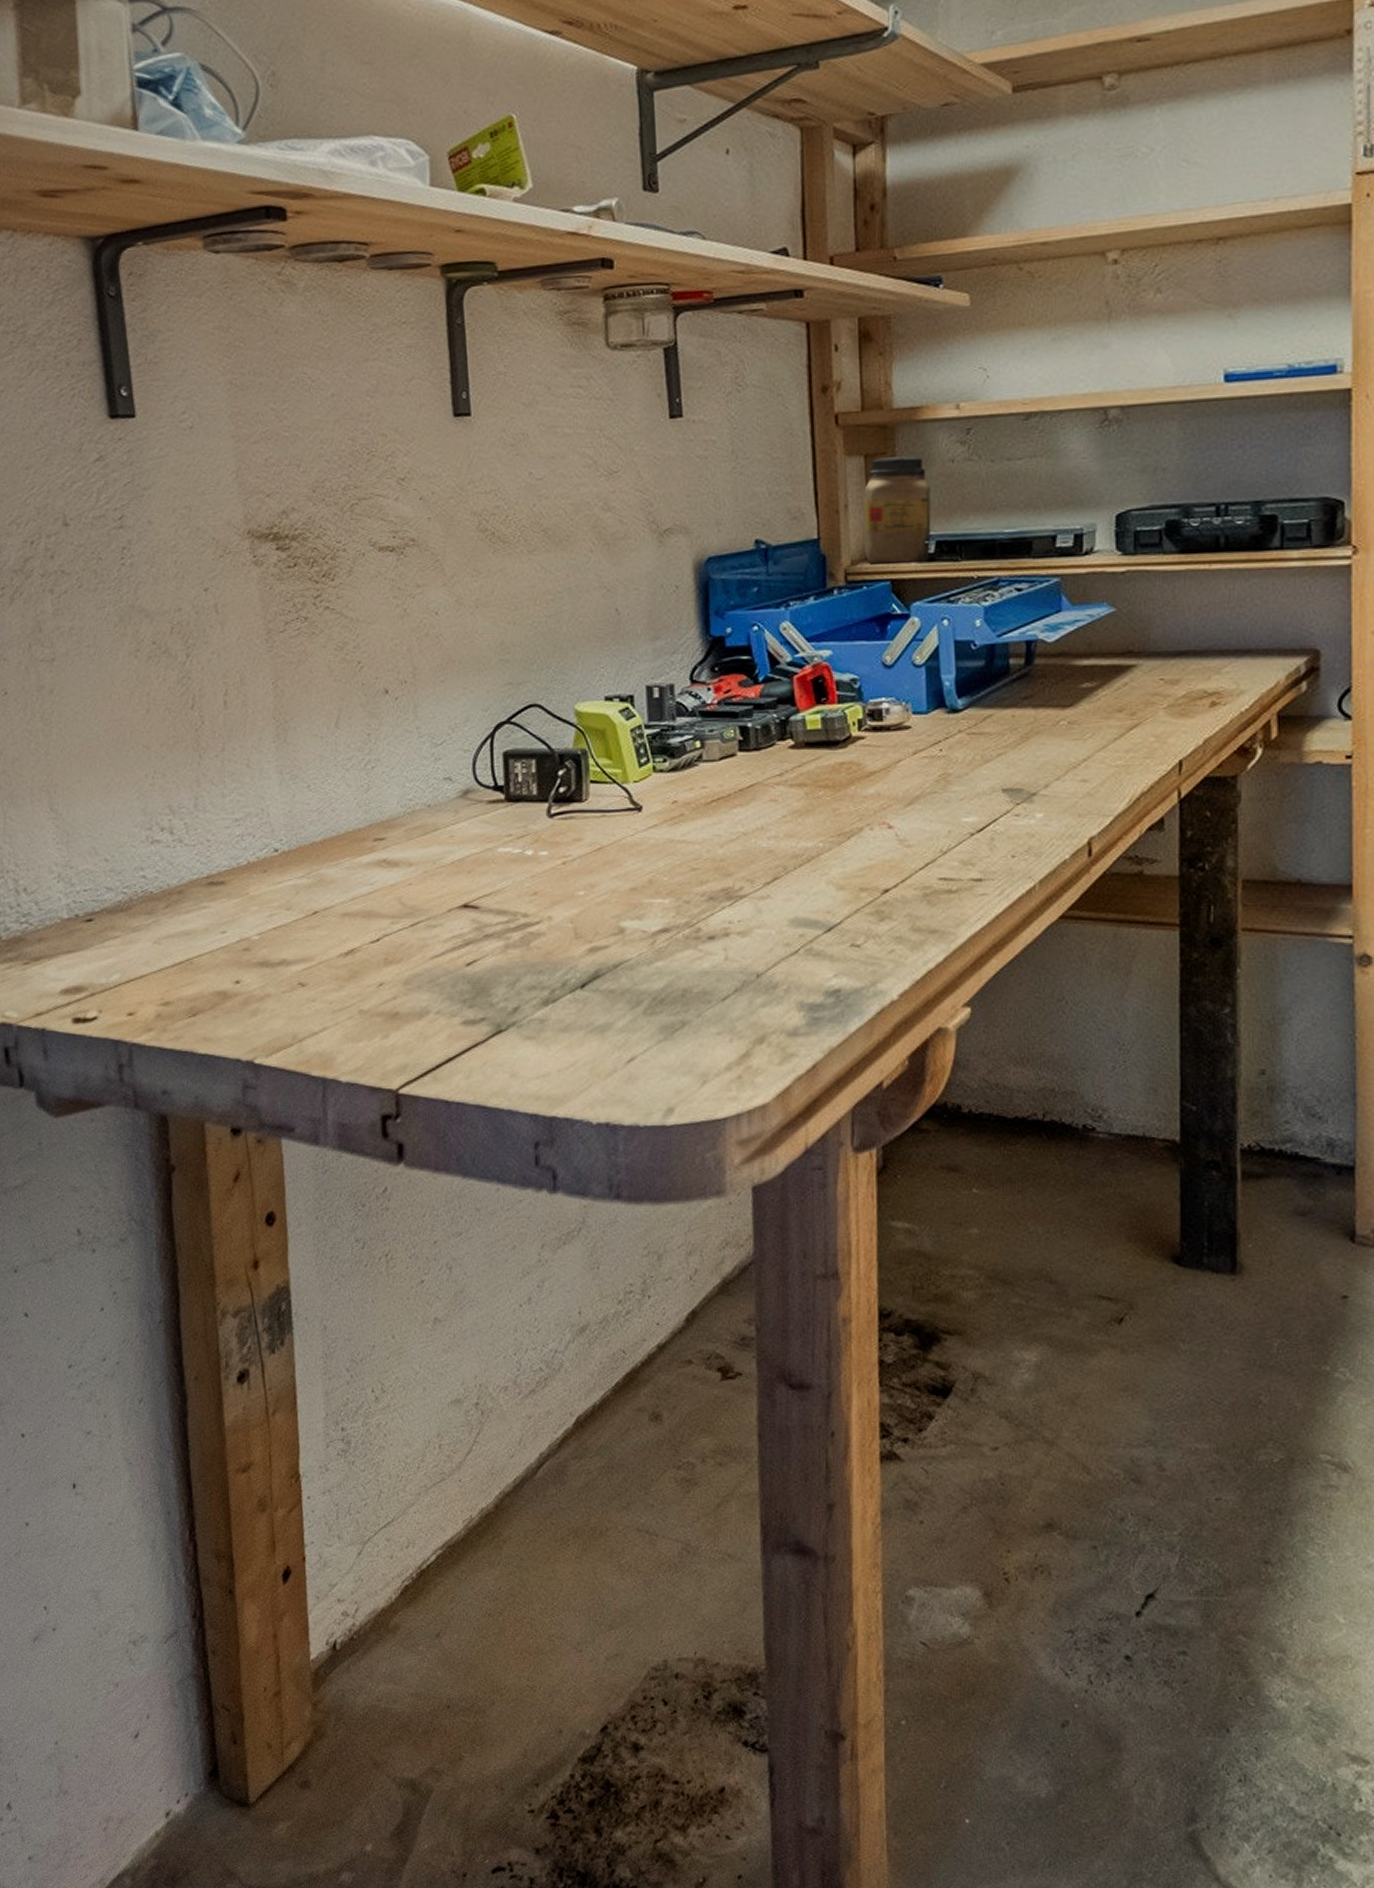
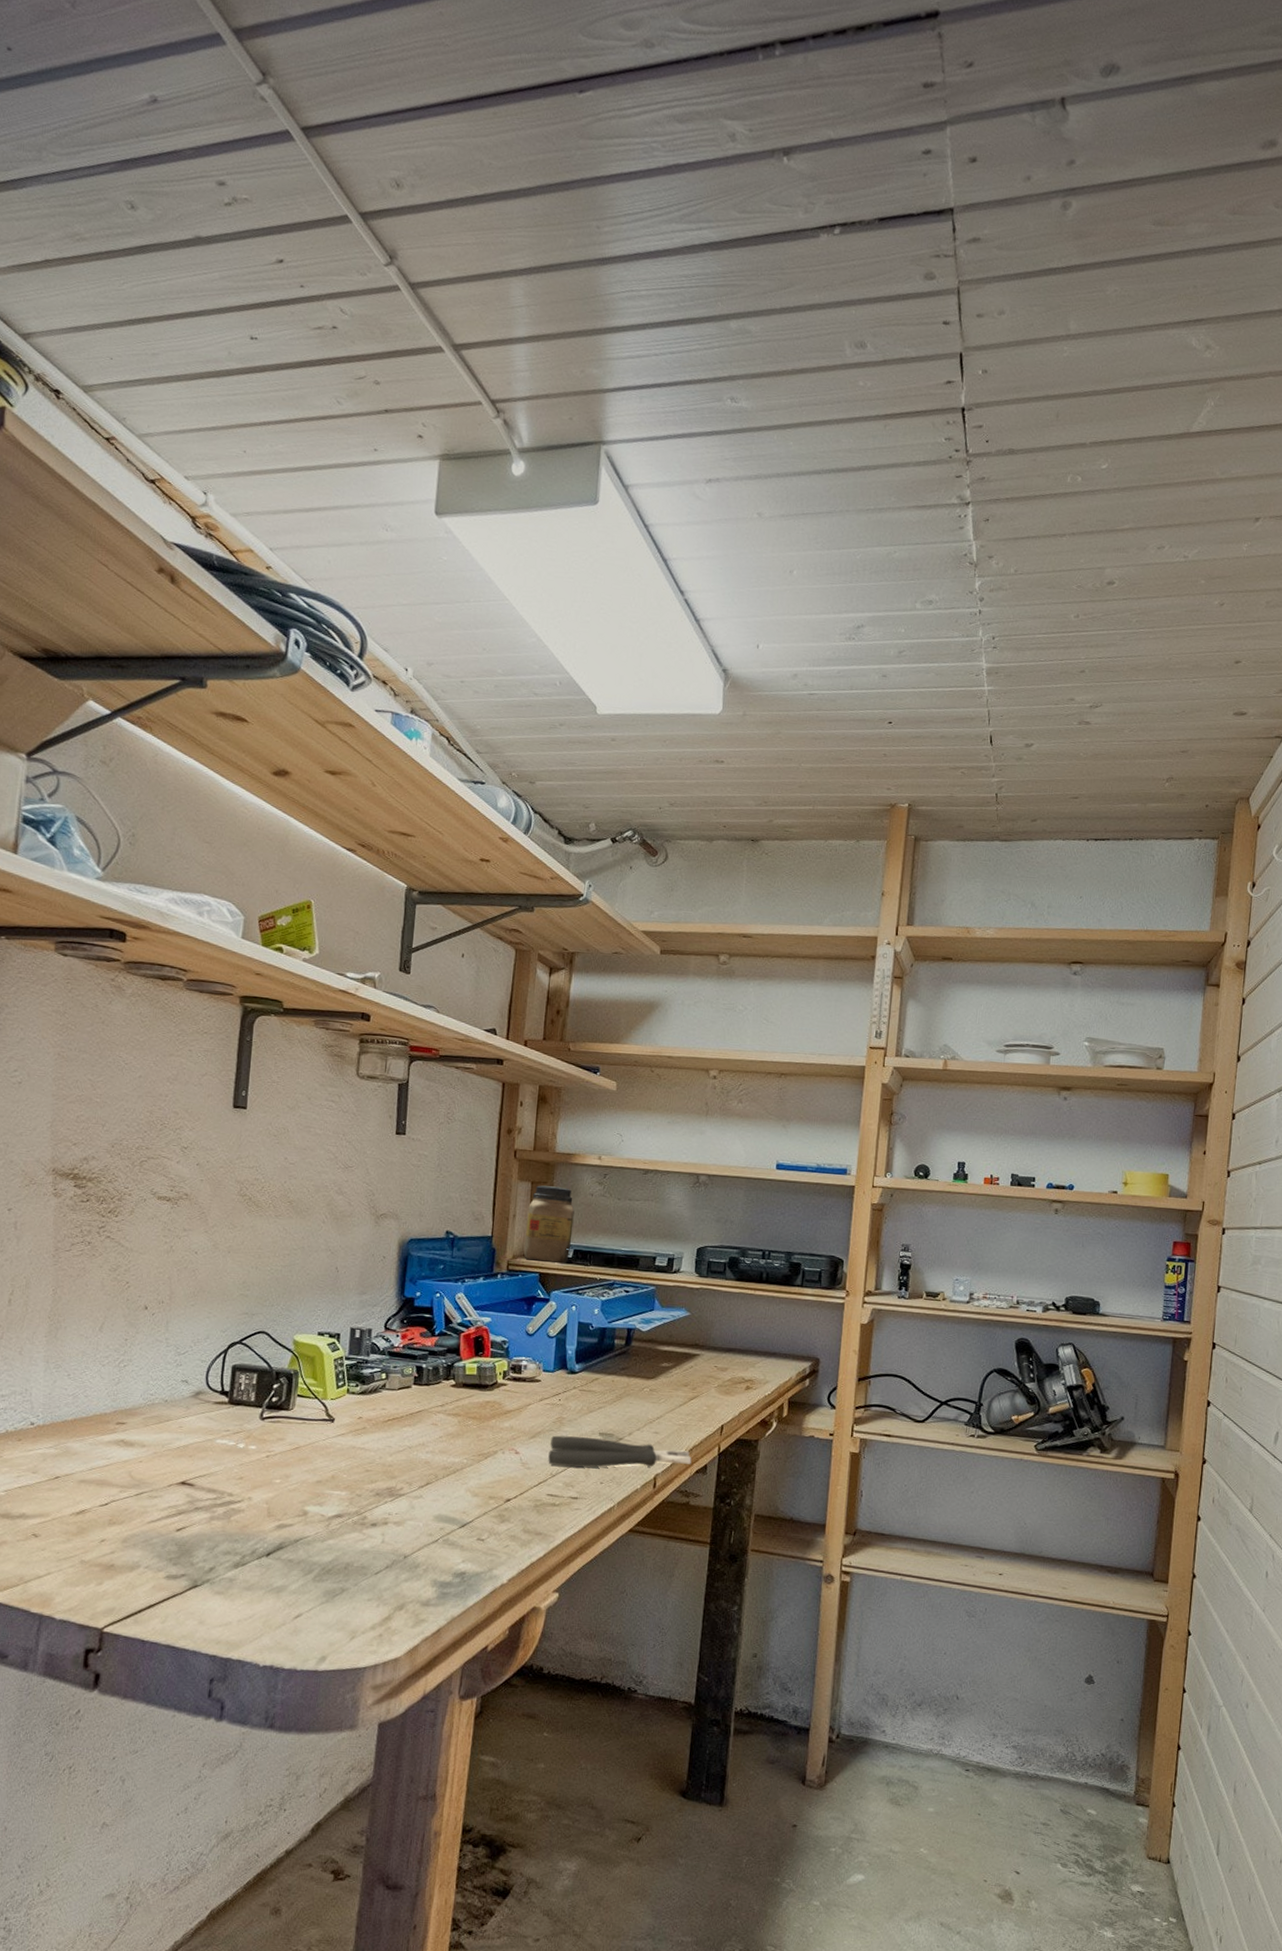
pliers: none [934,797,1140,839] -> present [548,1435,692,1468]

